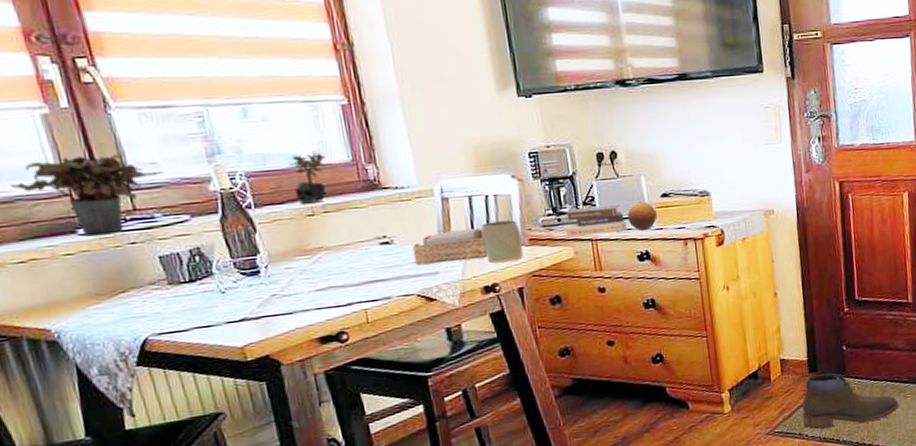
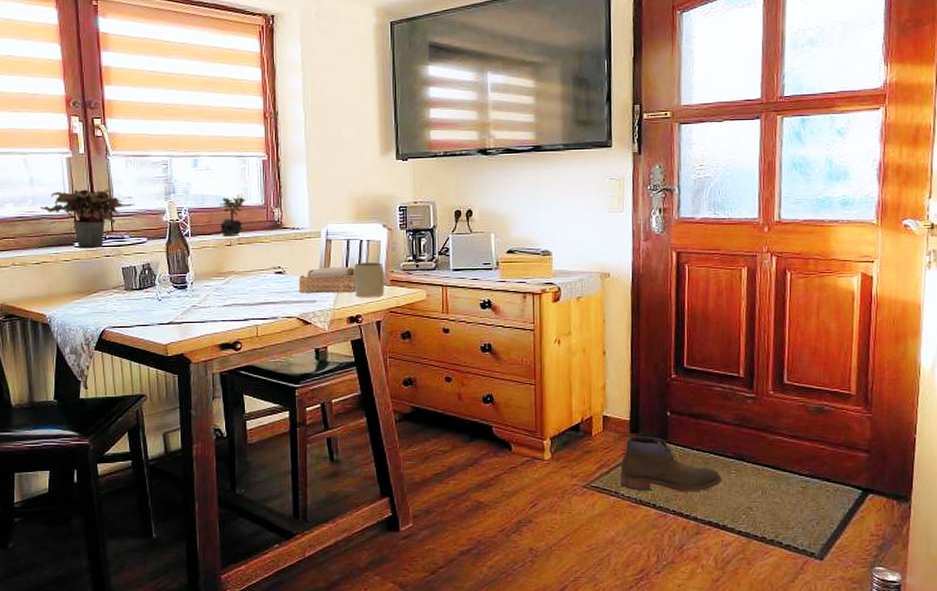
books: present [562,205,628,238] -> none [419,257,475,282]
fruit: present [627,201,657,230] -> none [475,255,502,281]

